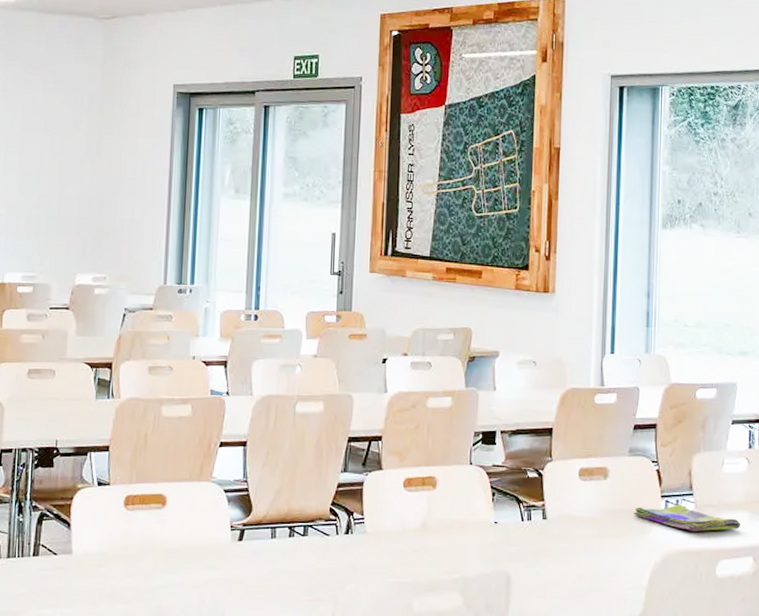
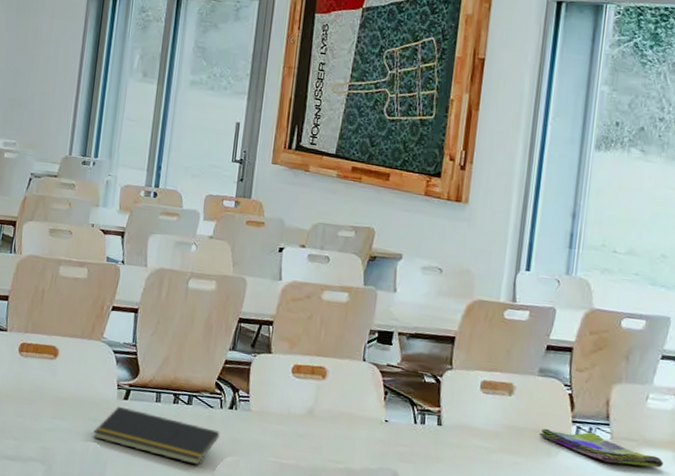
notepad: none [209,549,338,599] -> present [93,406,220,465]

